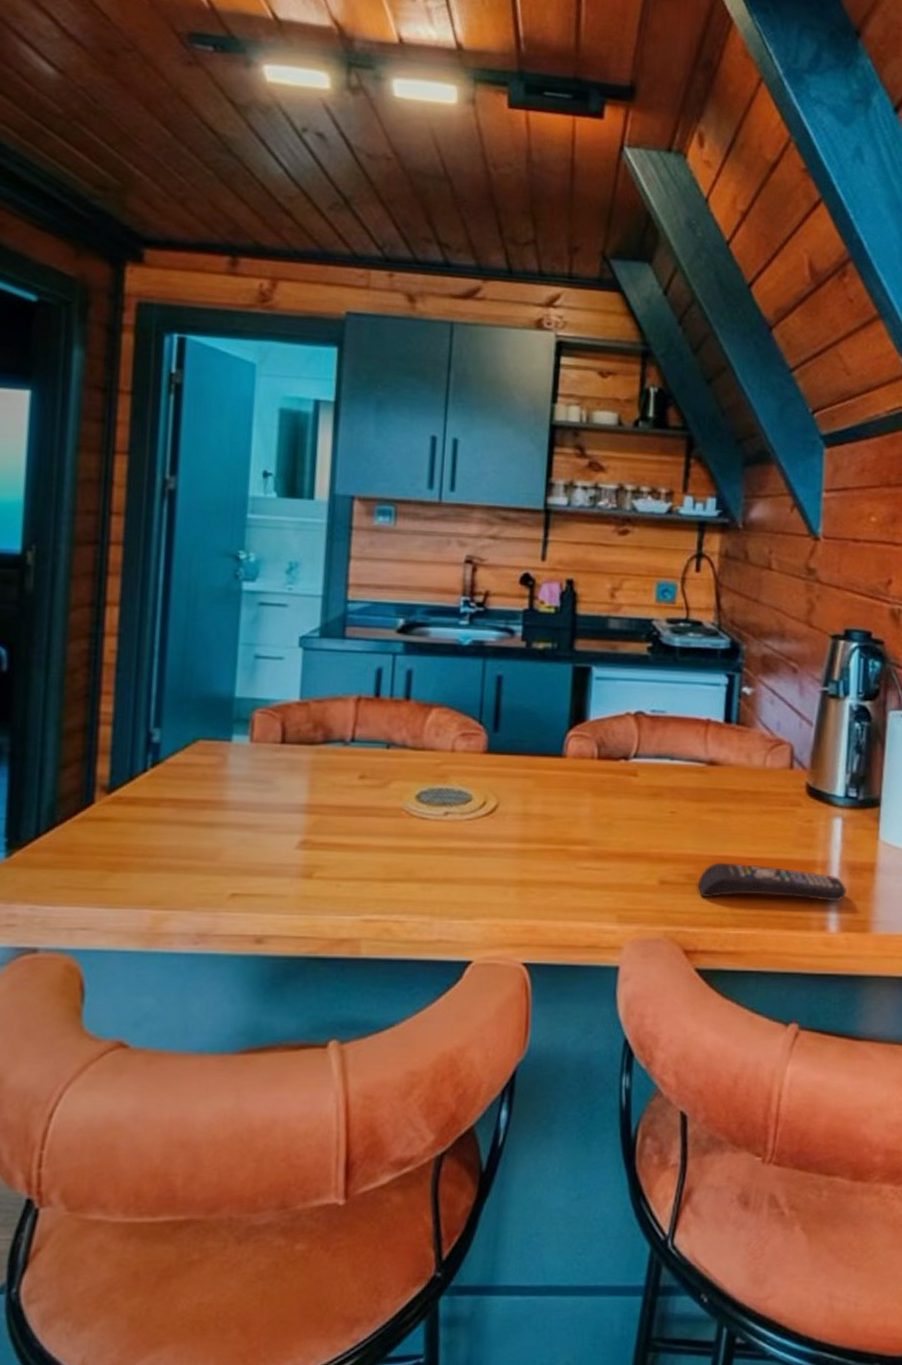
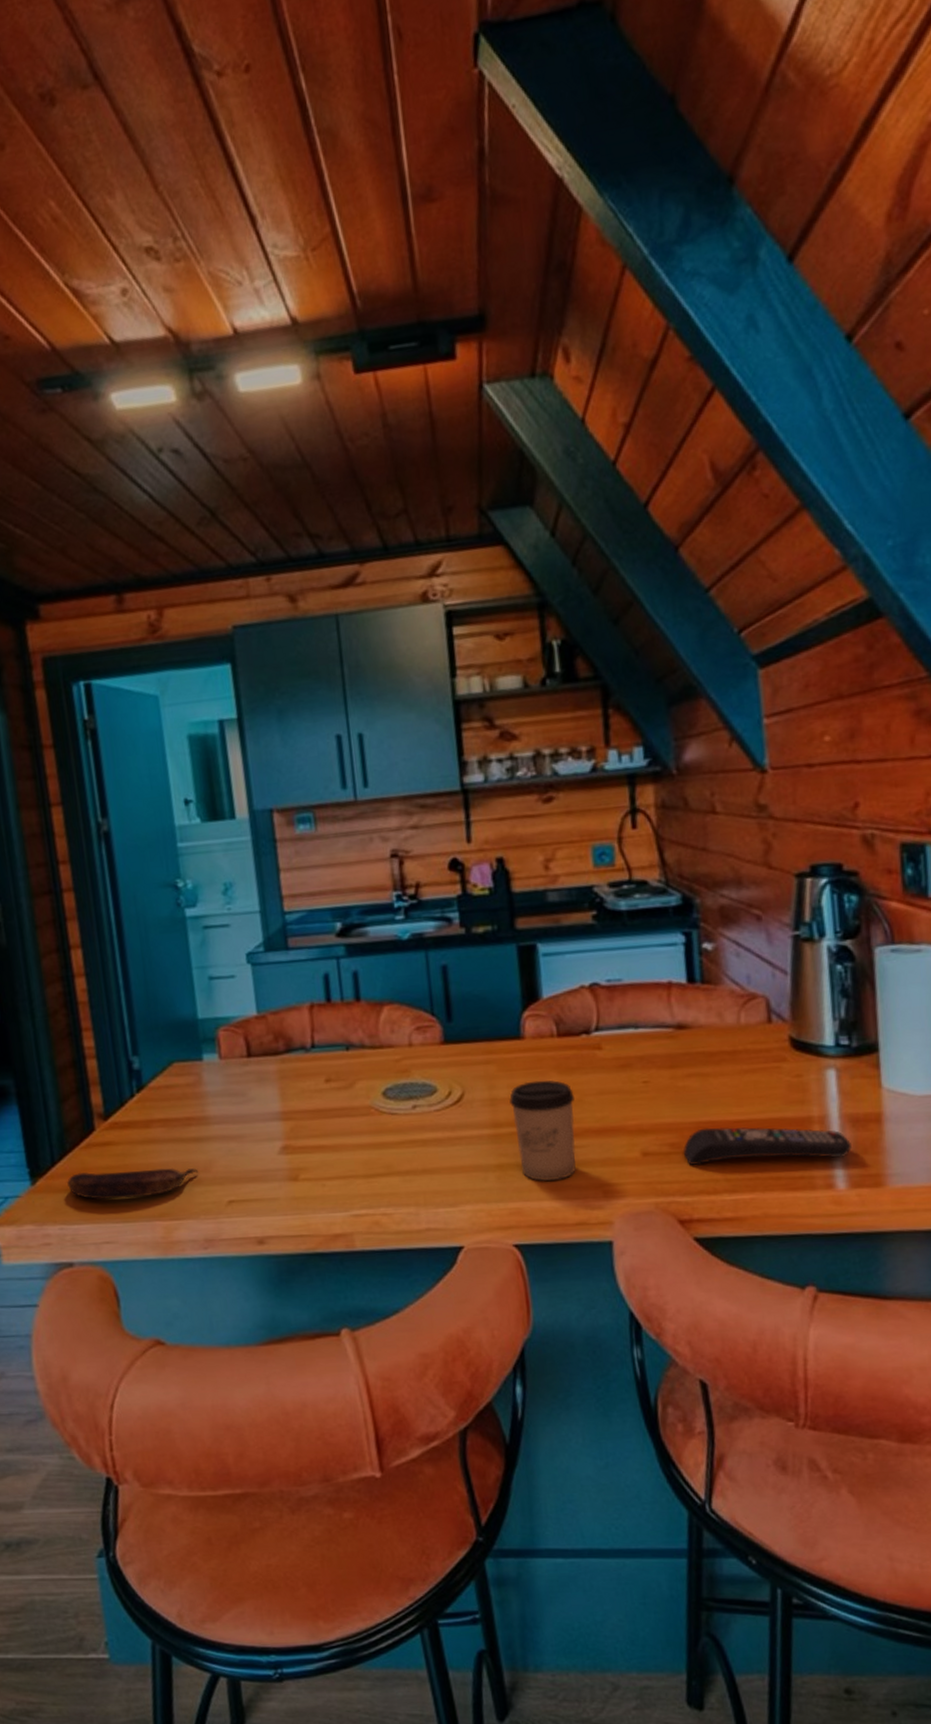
banana: none [48,847,204,882] -> present [66,1167,199,1200]
cup: none [542,800,604,902] -> present [509,1080,576,1182]

